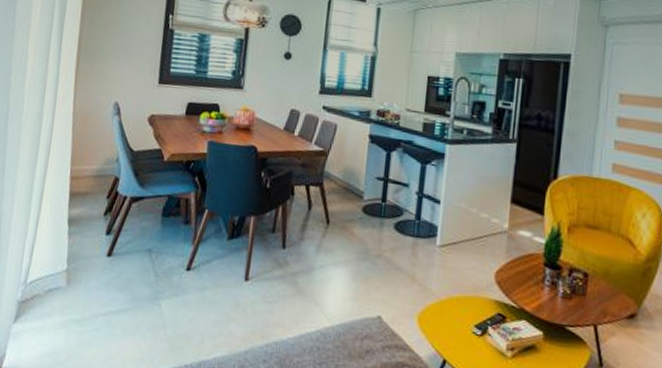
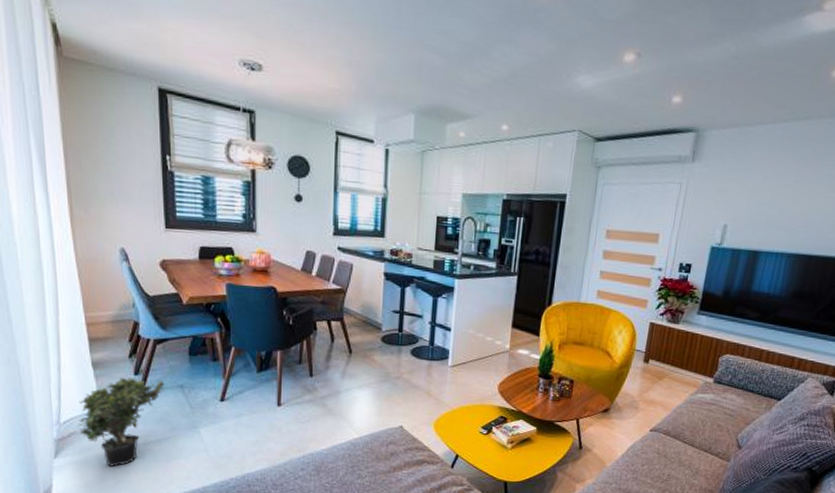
potted plant: none [42,236,135,338] -> present [78,377,166,467]

